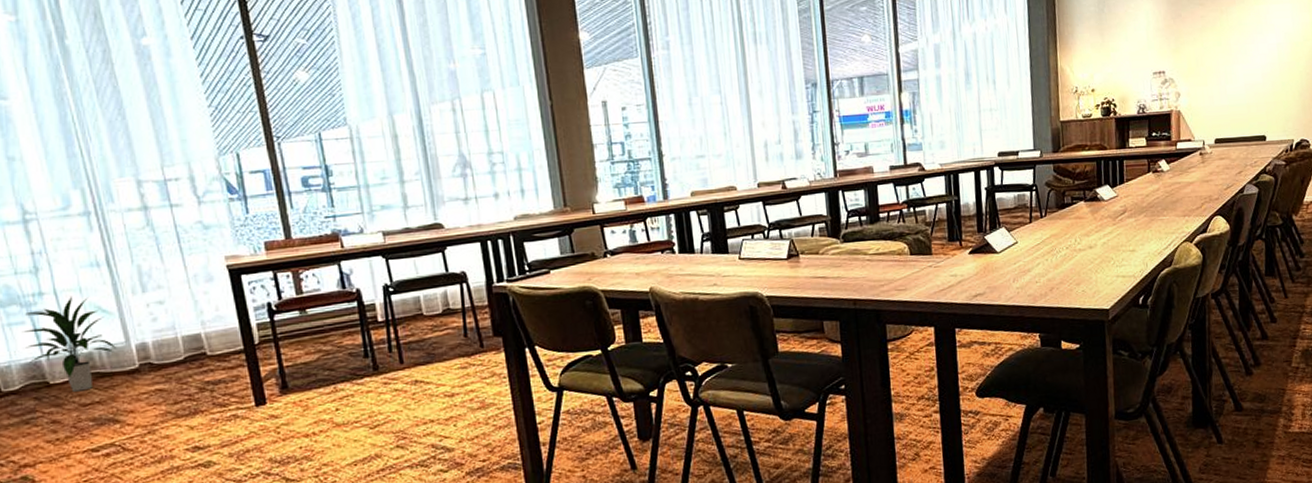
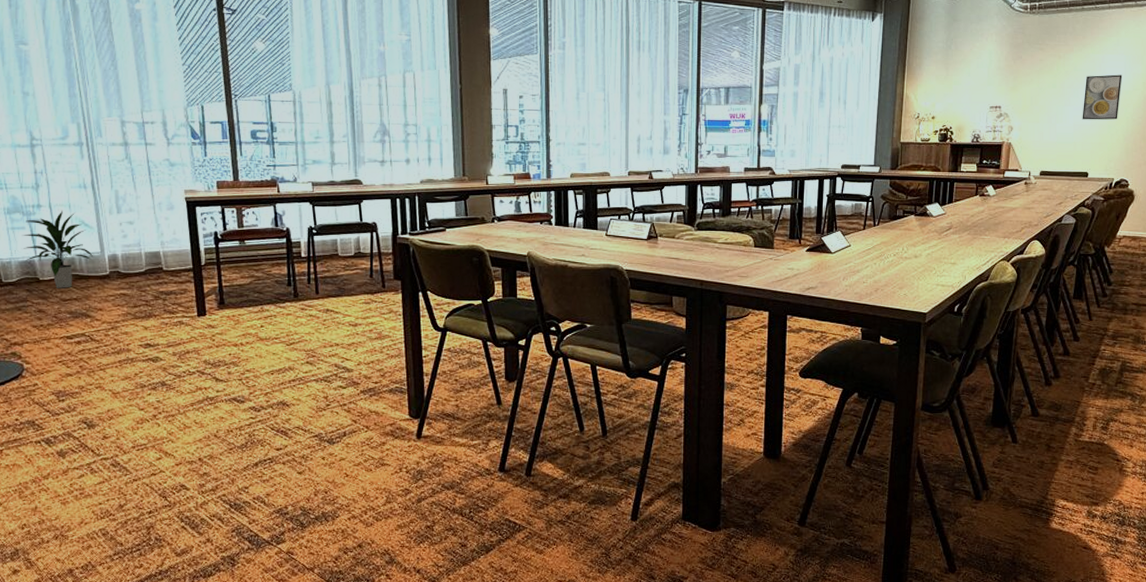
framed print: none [1252,25,1291,78] -> present [1082,74,1122,120]

